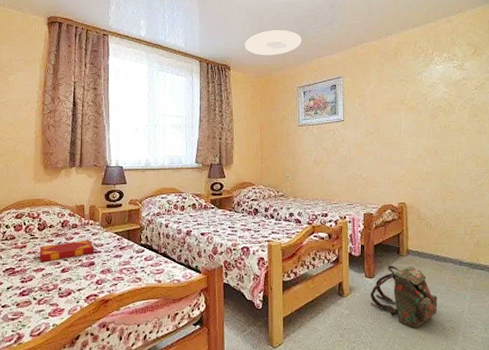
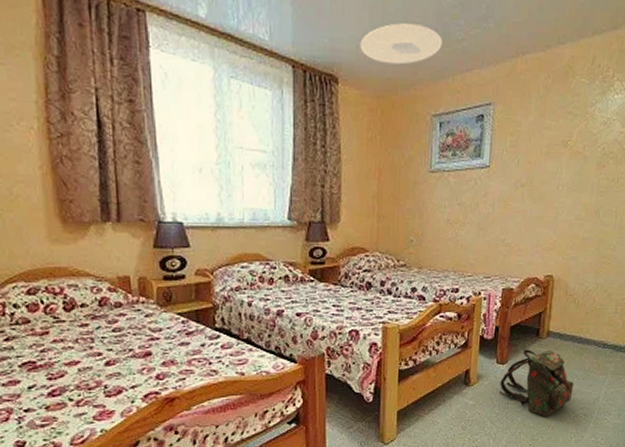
hardback book: present [39,240,95,263] -> none [69,323,151,354]

